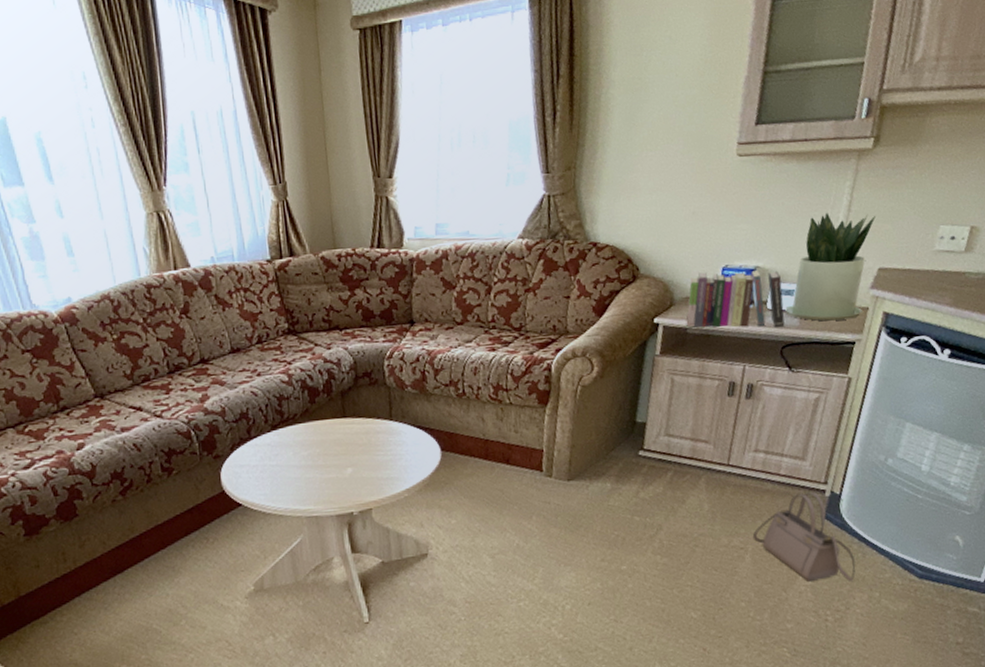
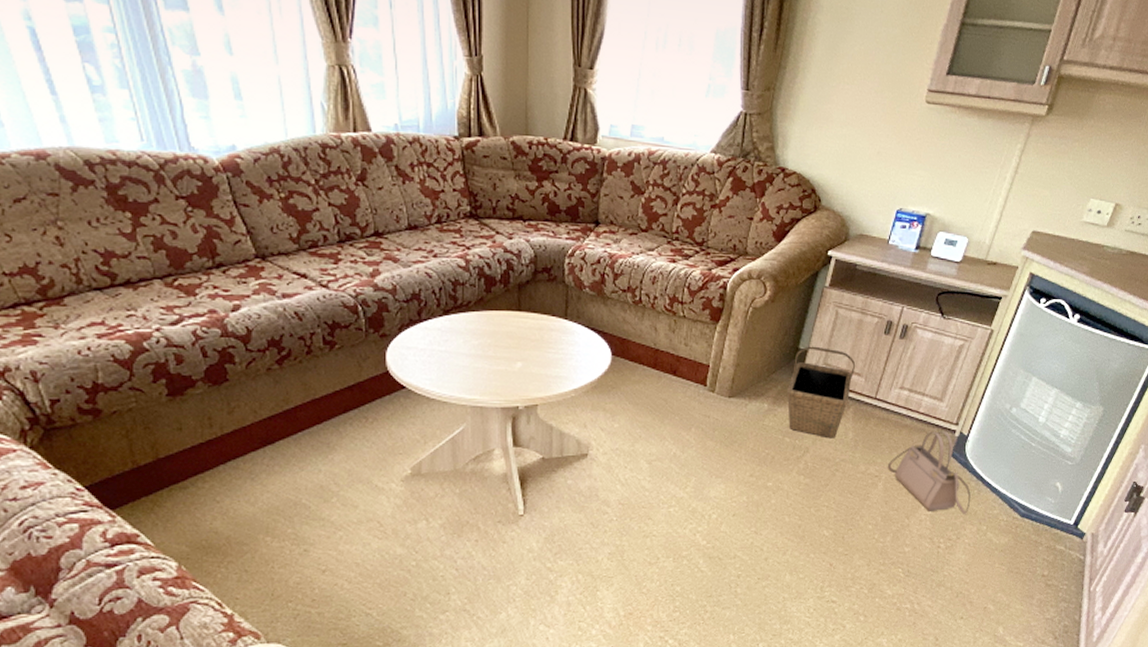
basket: none [629,417,701,513] -> present [787,346,856,439]
books: present [686,270,785,328] -> none [857,212,947,274]
planter: present [785,213,876,321] -> none [946,172,1037,275]

